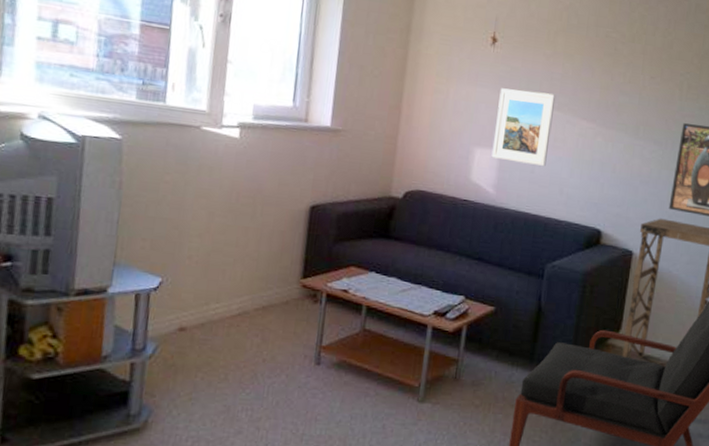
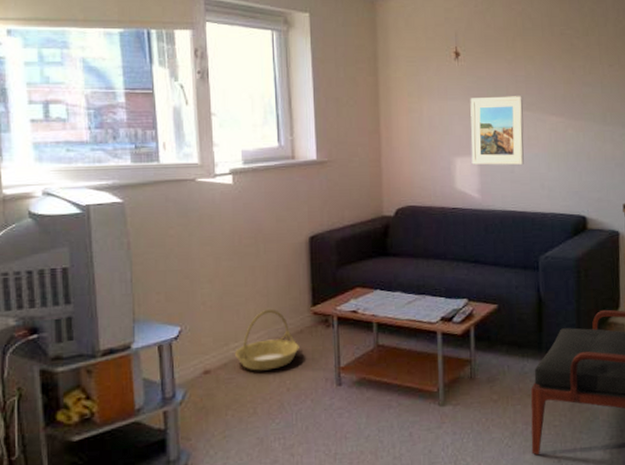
basket: none [214,274,283,338] -> present [235,309,299,371]

